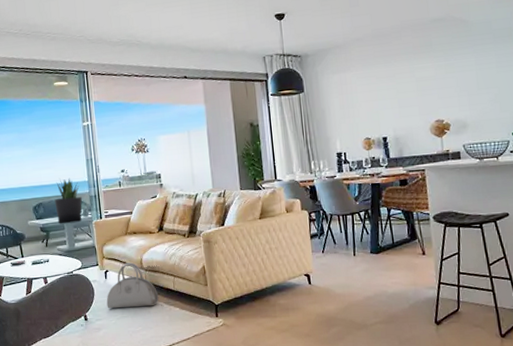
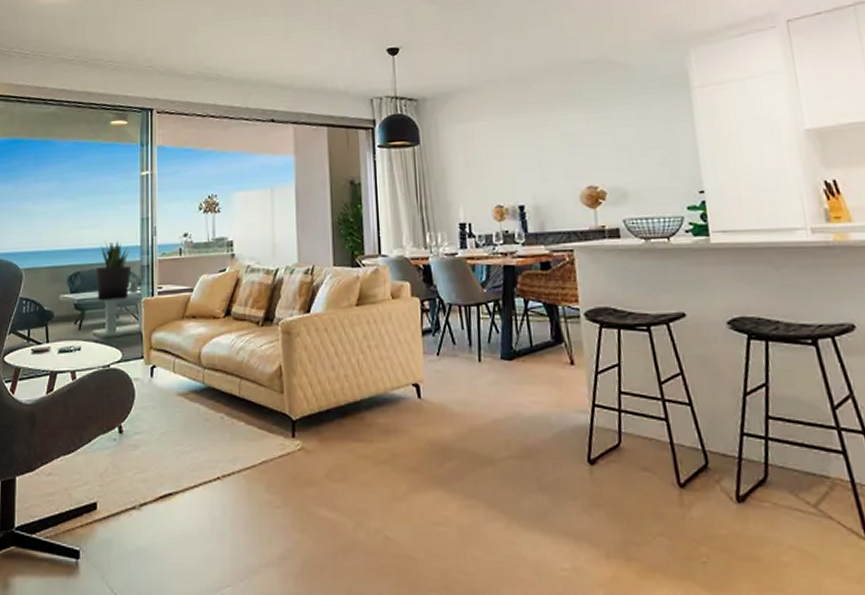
handbag: present [106,262,159,309] -> none [149,356,219,419]

